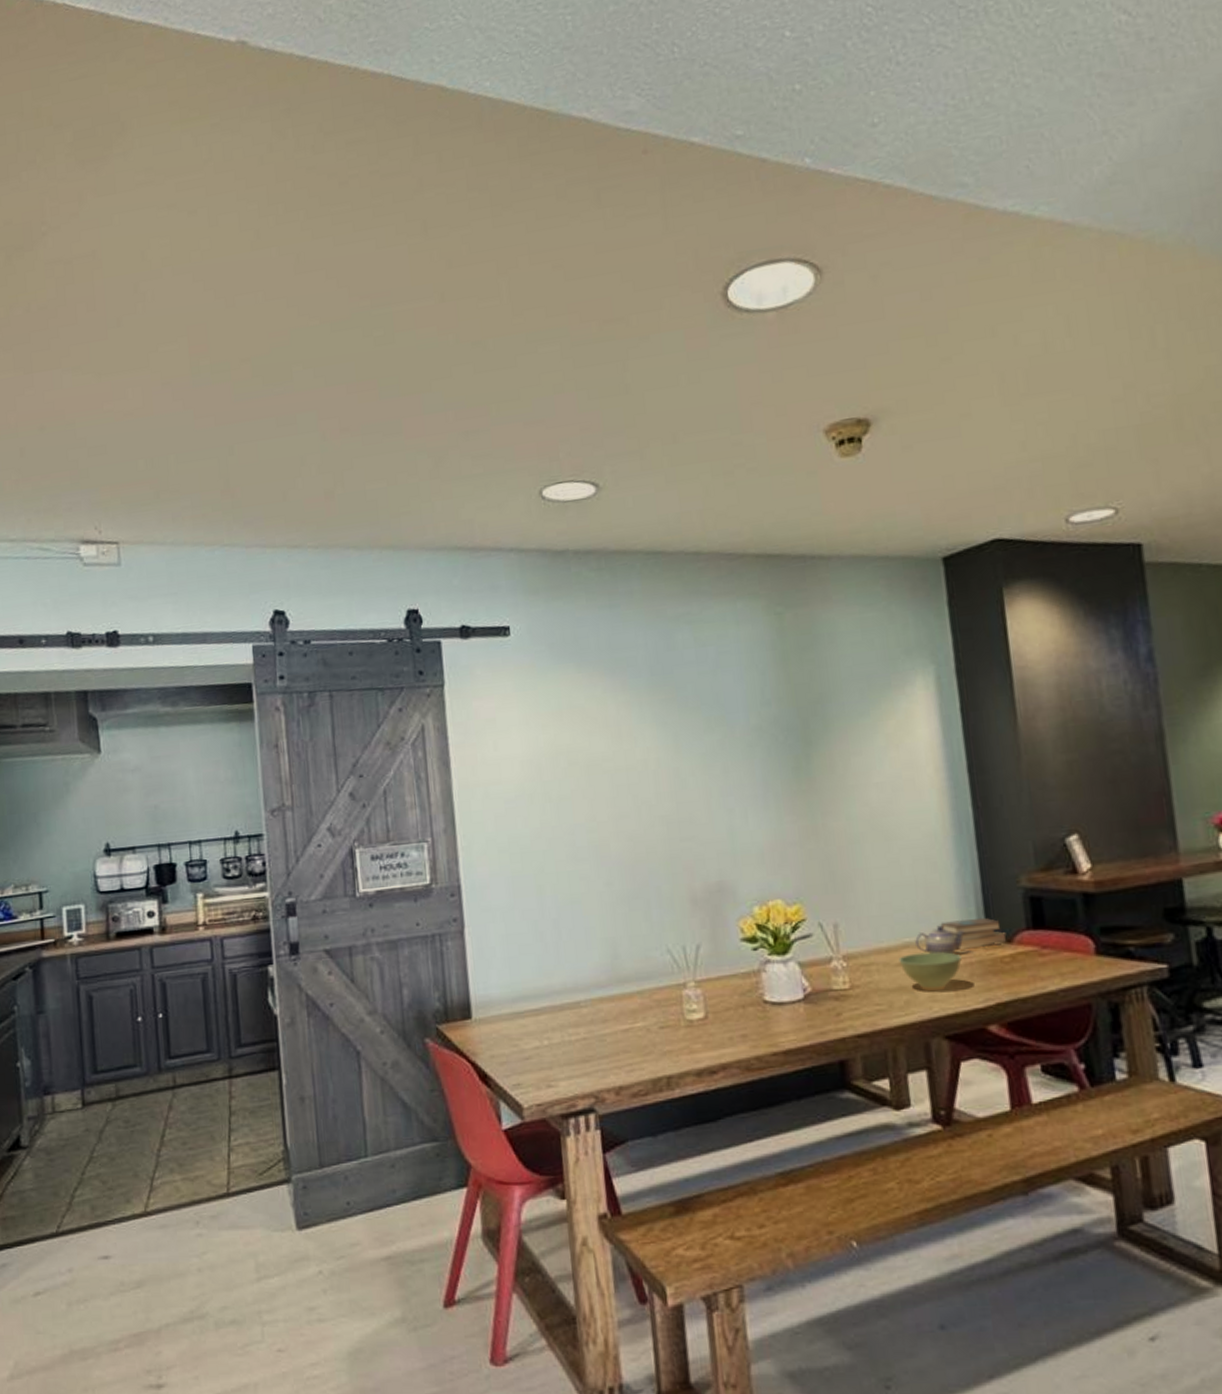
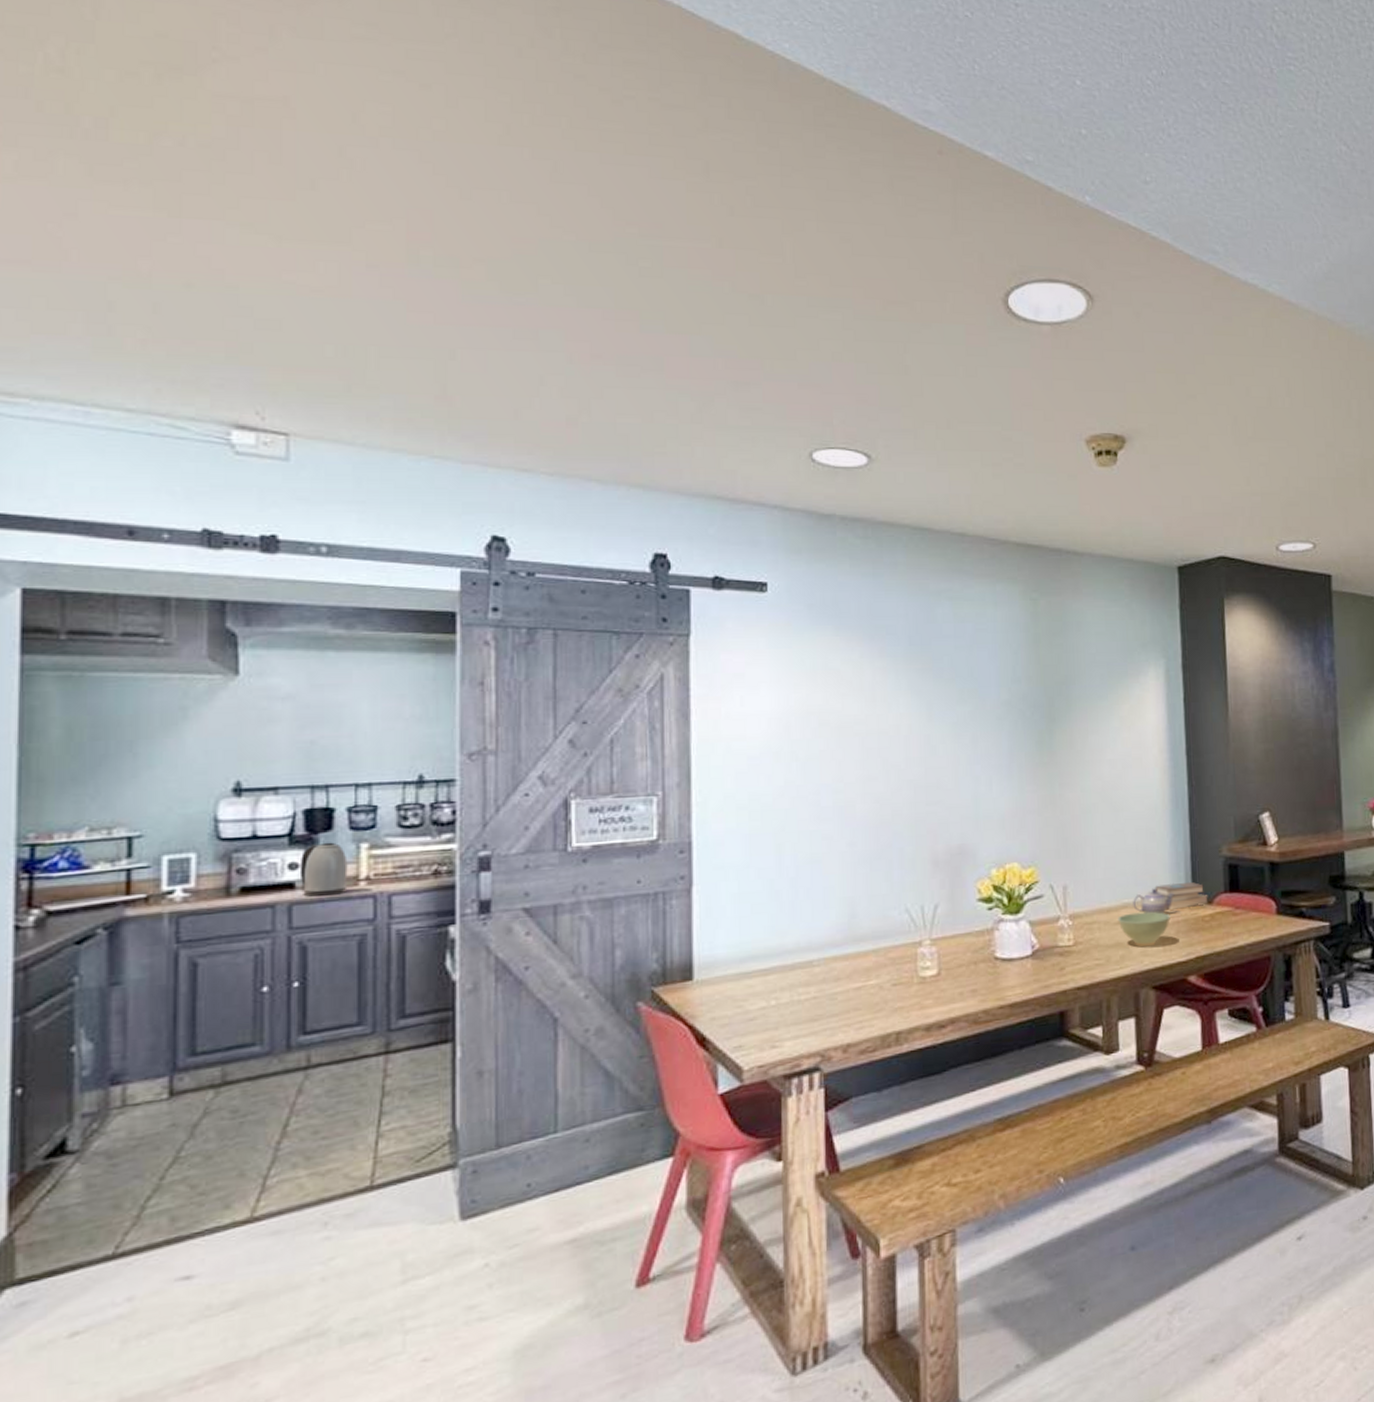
kettle: none [155,893,191,940] -> present [299,842,348,897]

